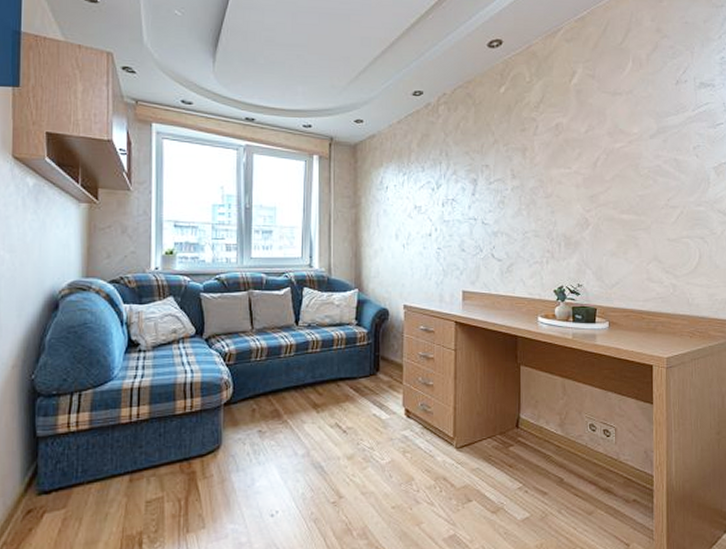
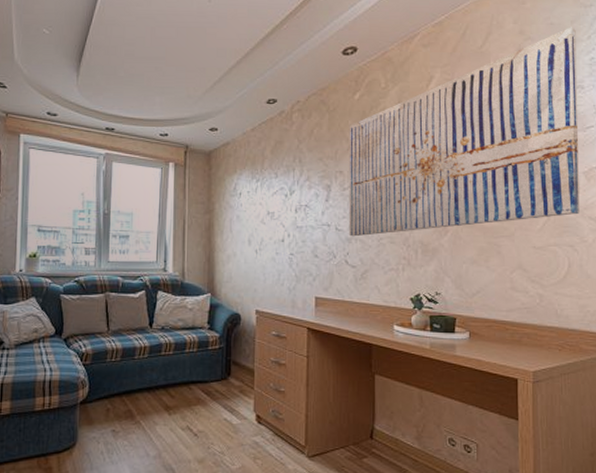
wall art: none [495,26,710,231] -> present [349,27,580,237]

